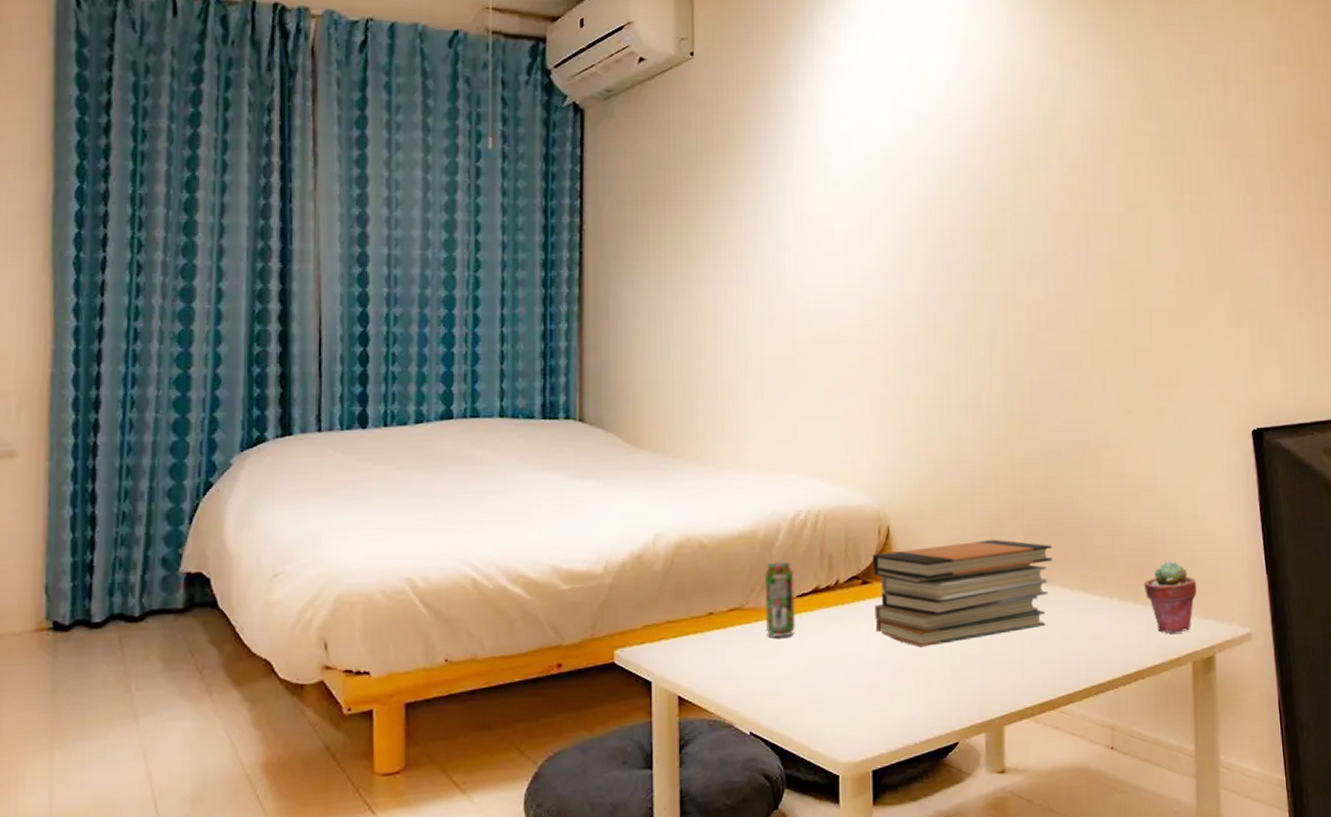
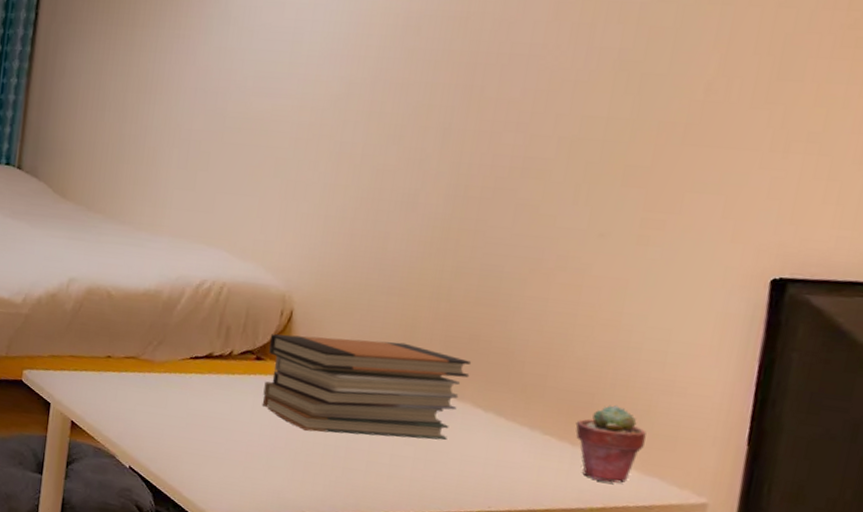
beverage can: present [764,561,796,637] -> none [157,322,191,392]

